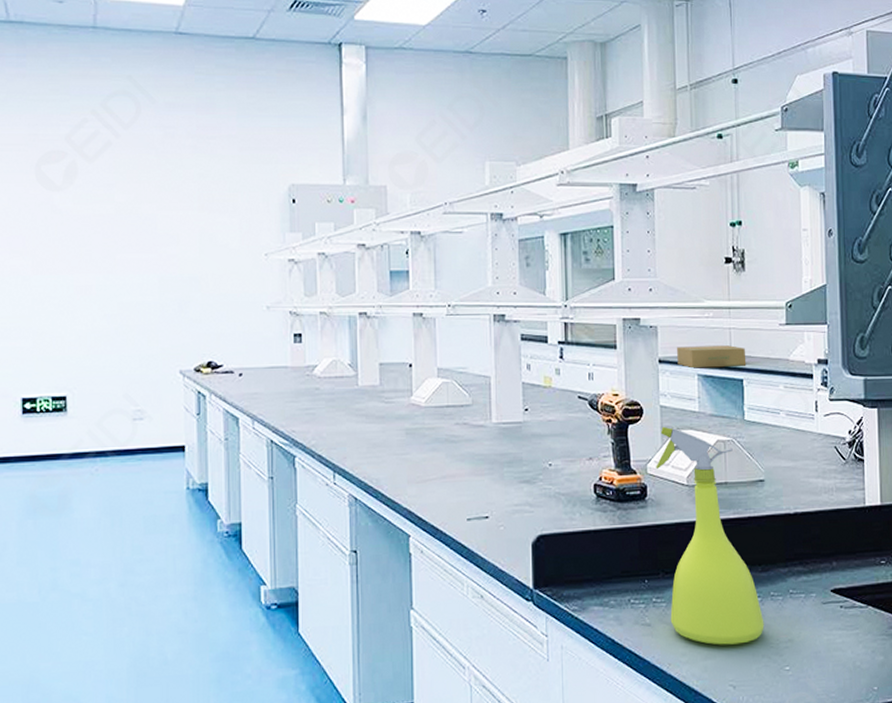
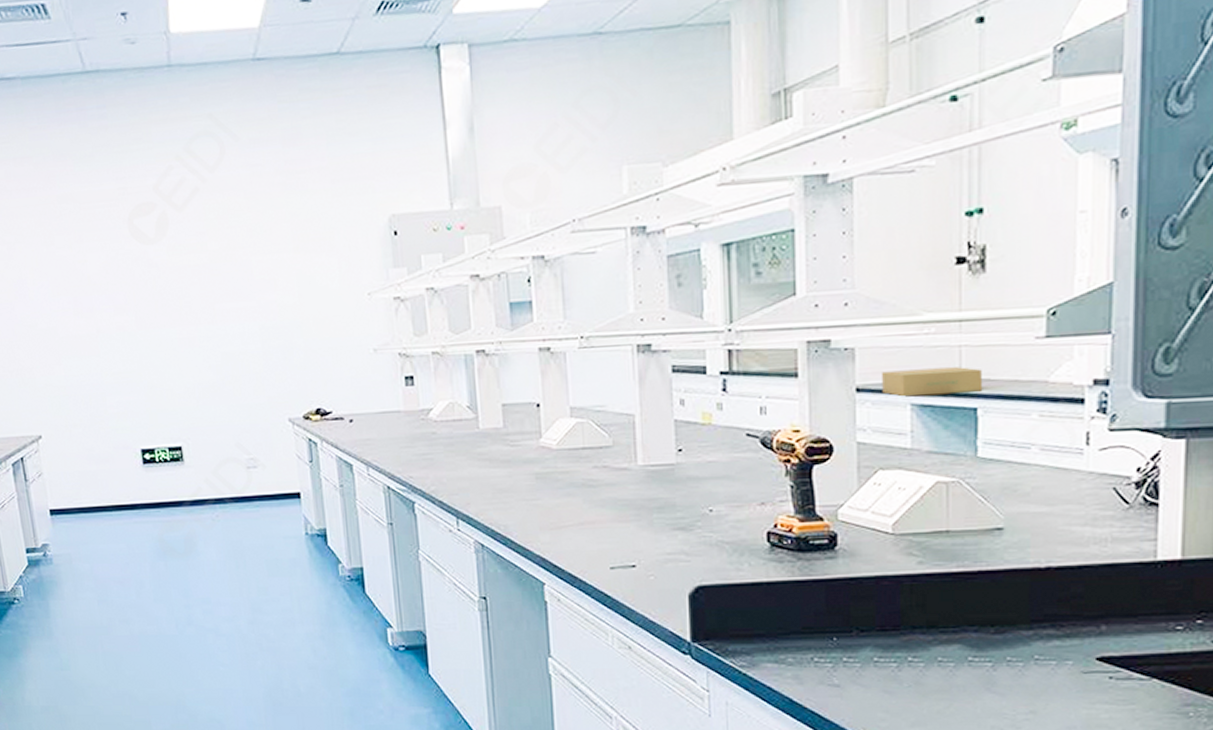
spray bottle: present [656,426,764,645] -> none [850,466,996,712]

